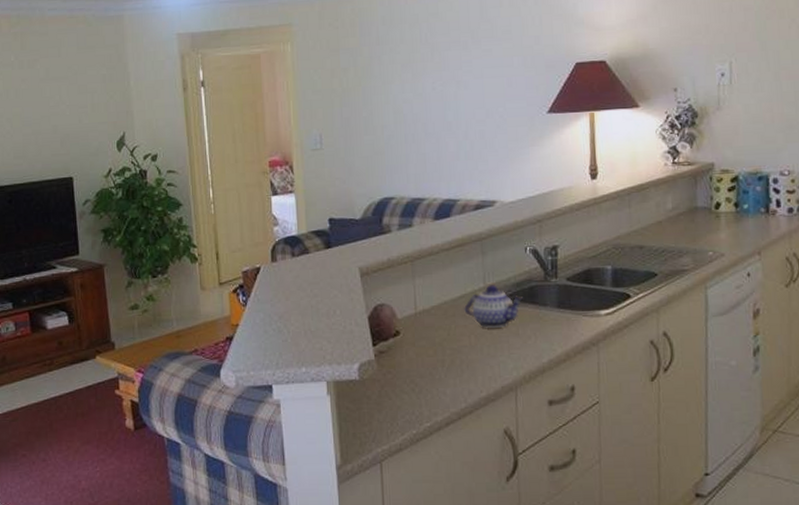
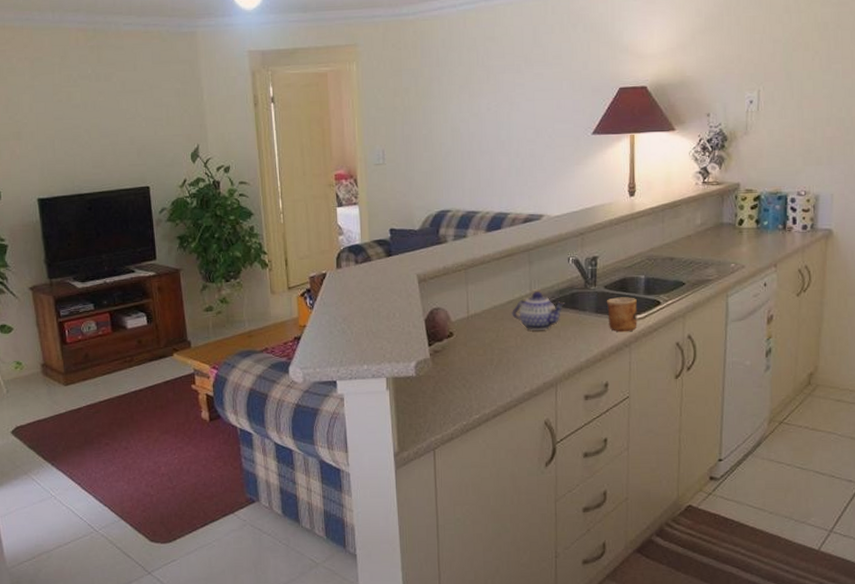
cup: none [569,290,605,330] -> present [606,297,637,332]

